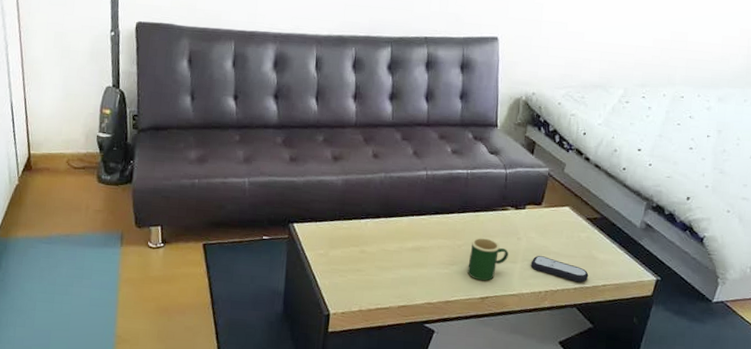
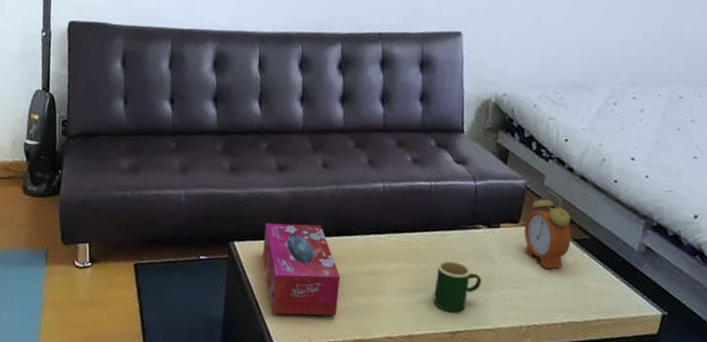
tissue box: none [319,206,388,286] -> present [262,222,341,316]
remote control: present [530,256,589,283] -> none [508,283,579,316]
alarm clock: none [546,177,585,244] -> present [524,190,572,269]

